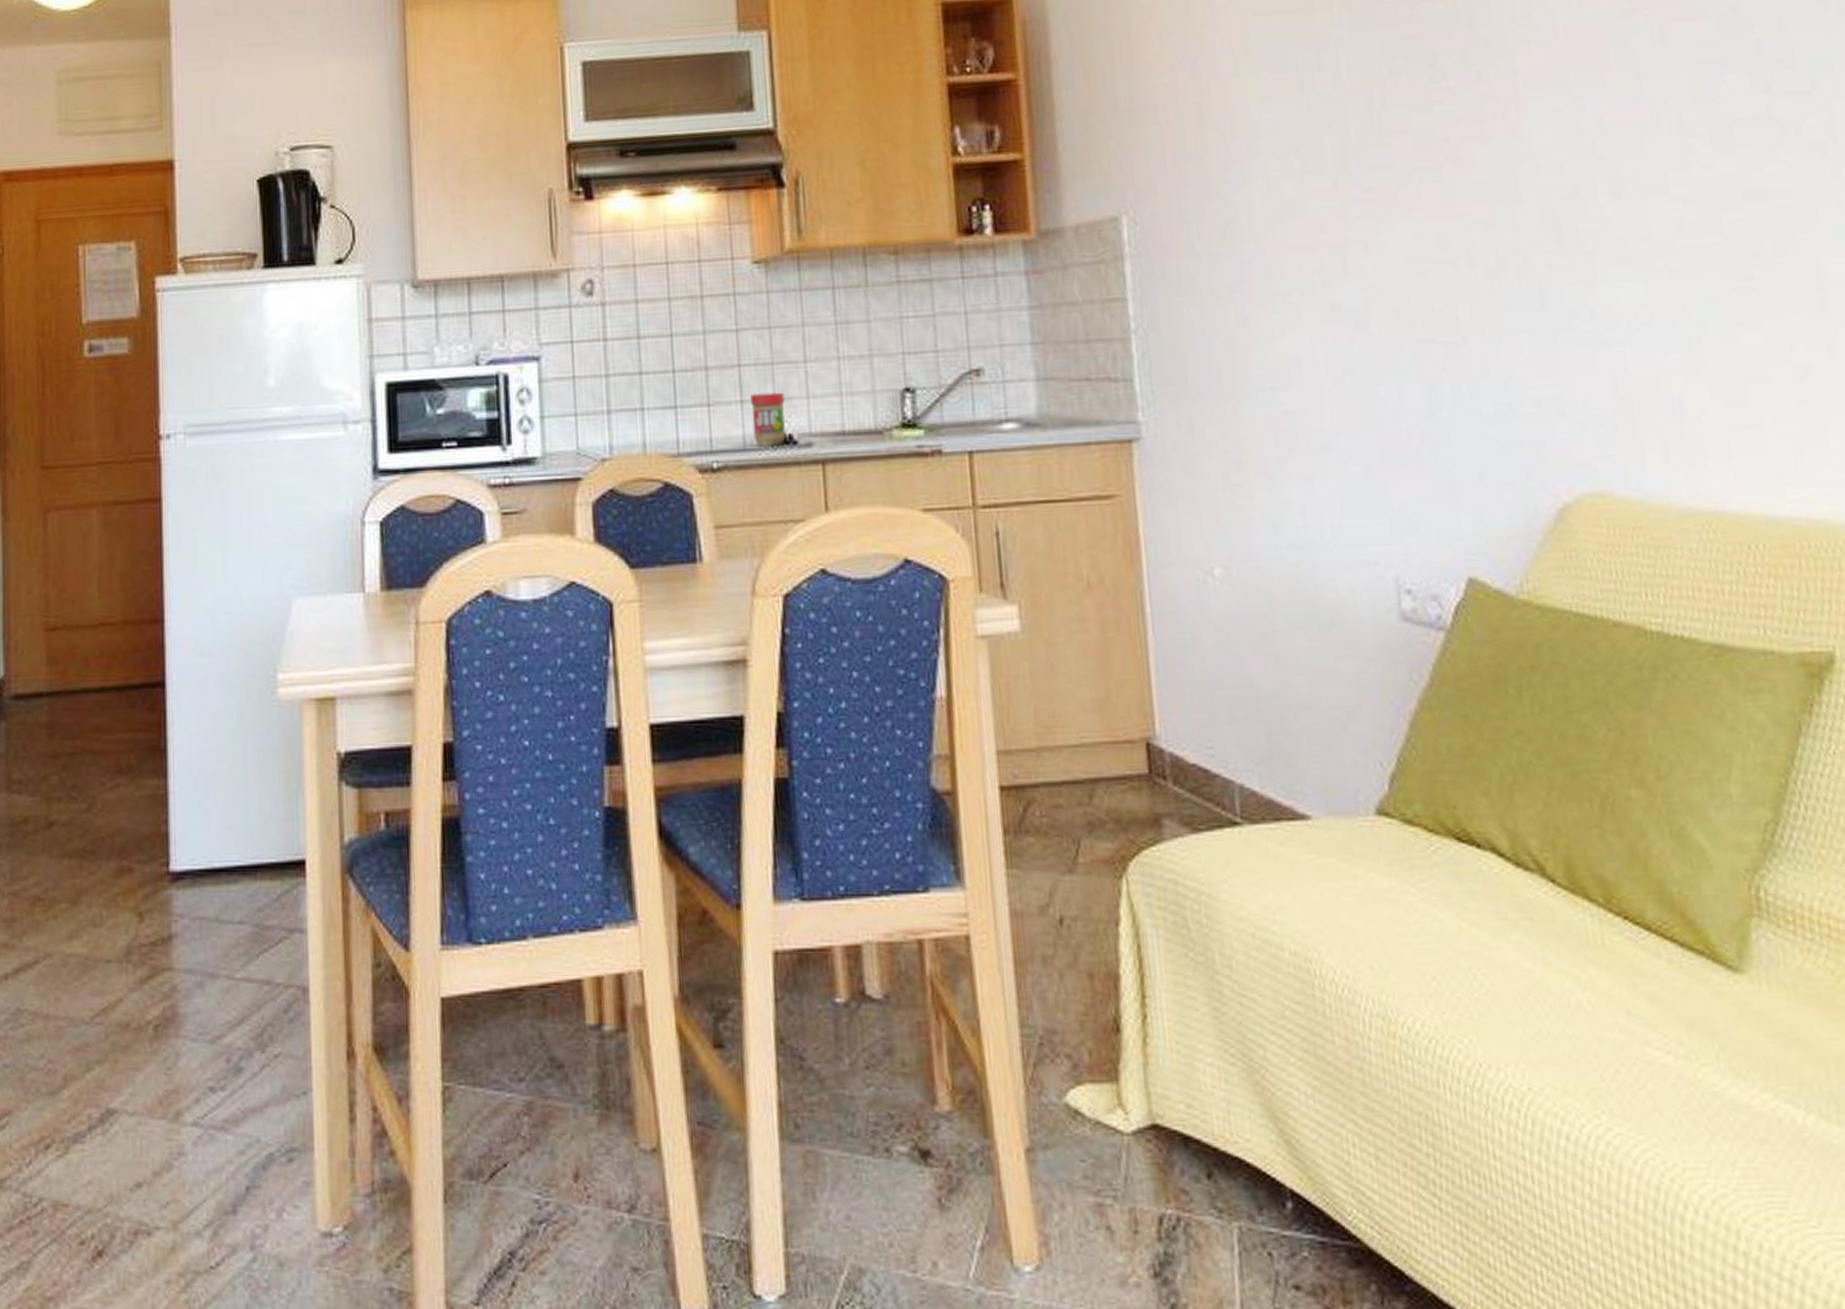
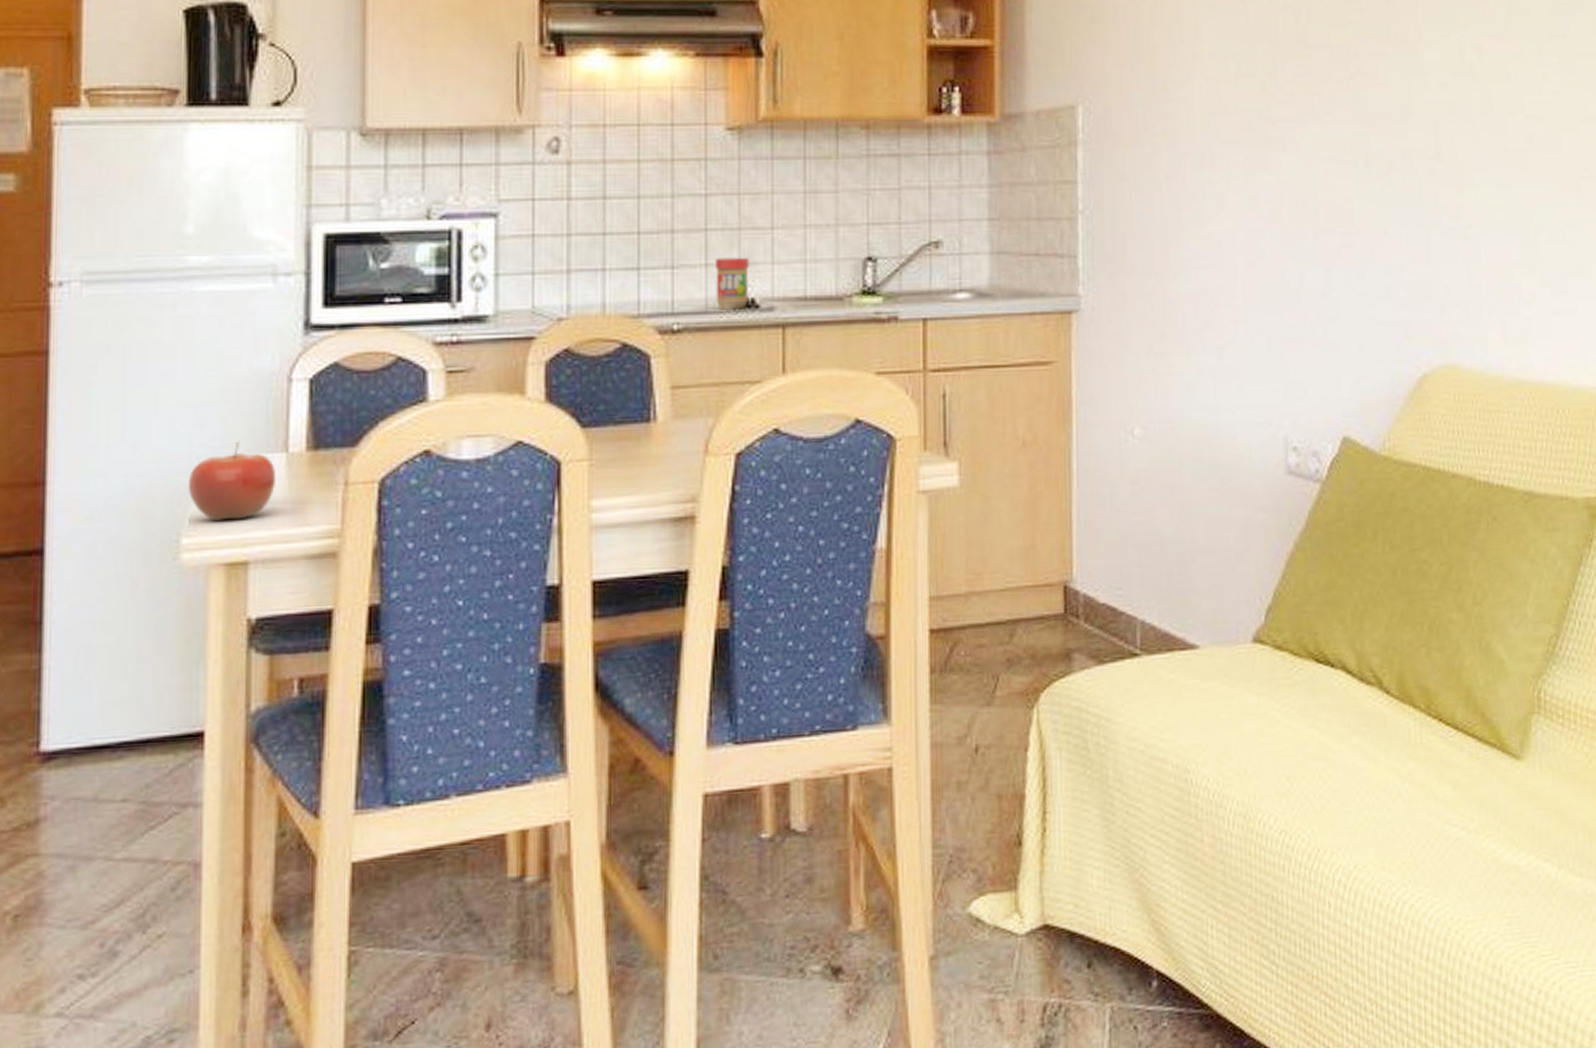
fruit: none [281,583,356,657] -> present [189,442,277,520]

